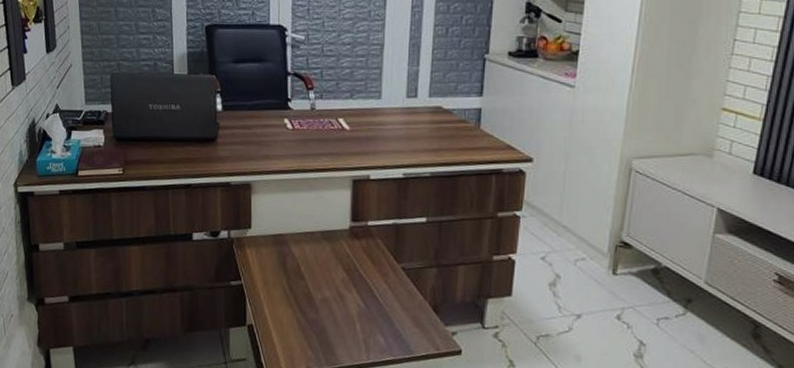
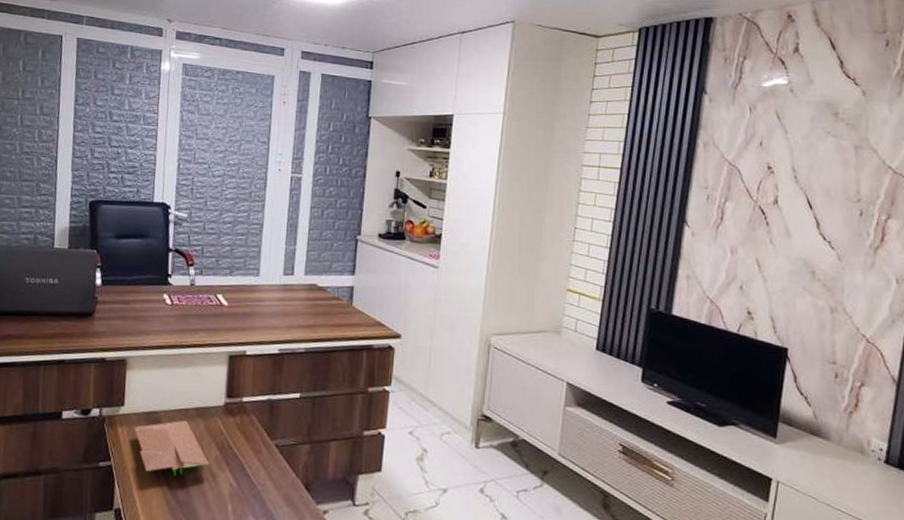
document tray: none [261,242,337,295] -> present [134,420,210,476]

